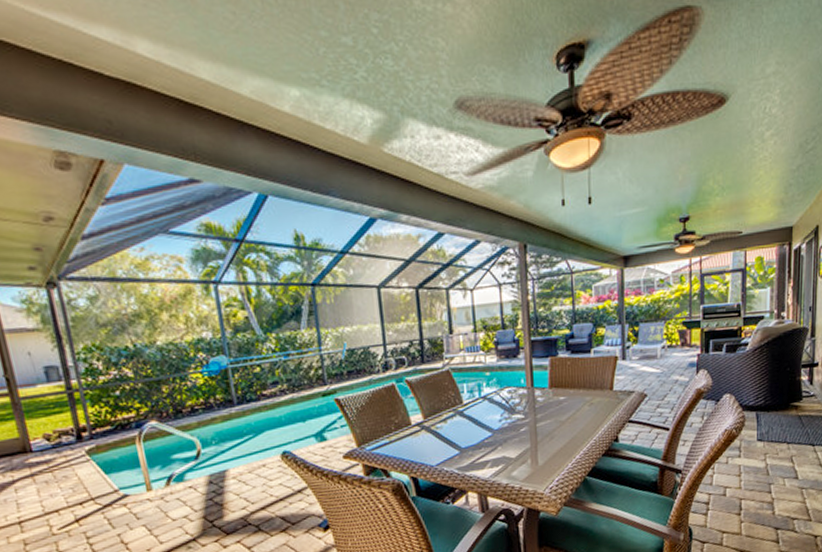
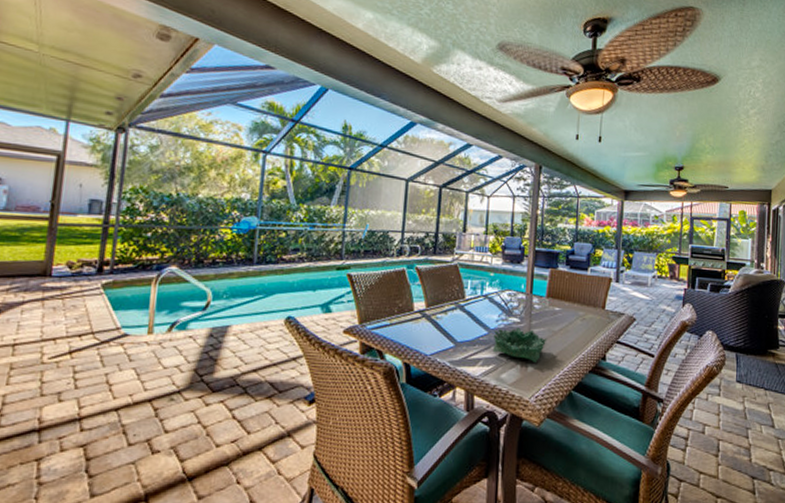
decorative bowl: none [498,423,554,455] -> present [493,327,546,362]

